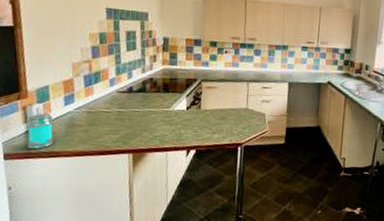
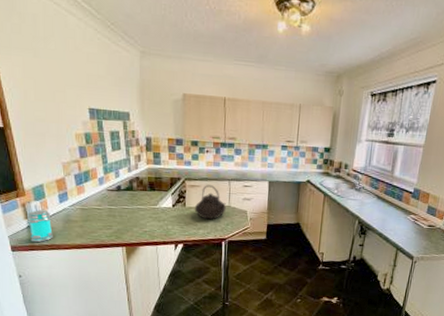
teapot: none [209,86,244,123] -> present [194,185,226,220]

